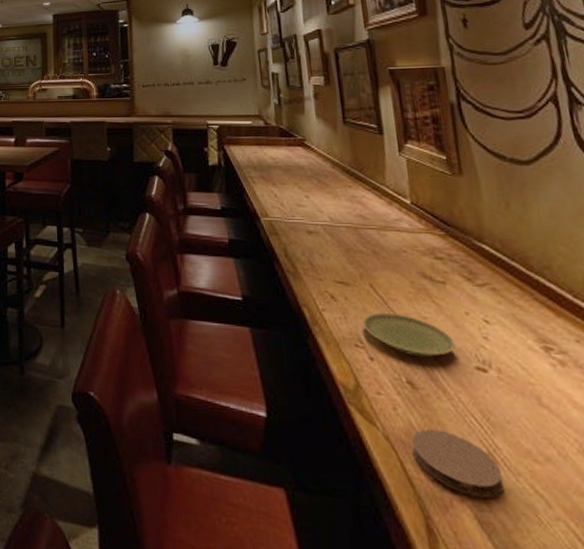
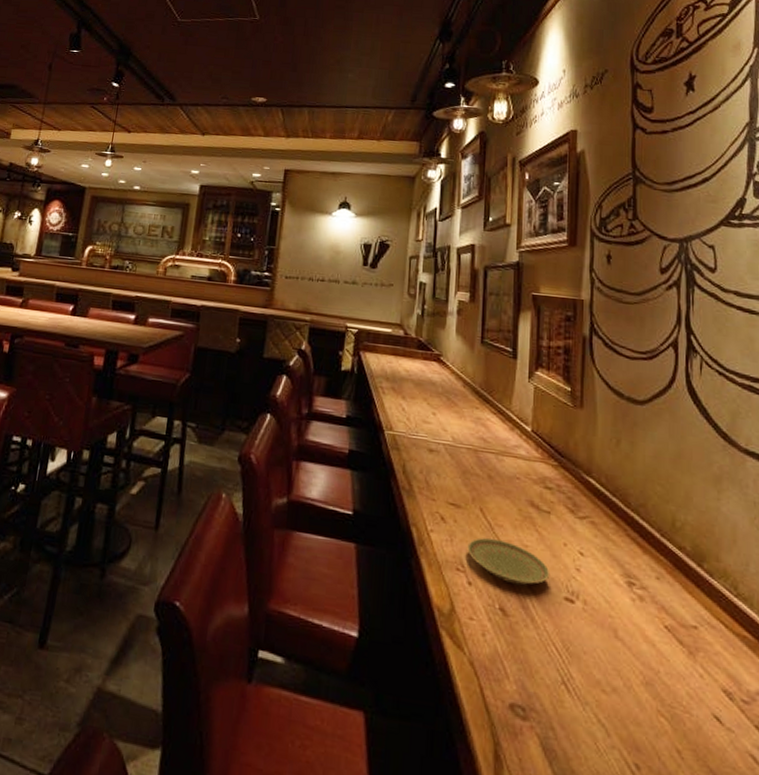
coaster: present [412,428,504,499] -> none [494,656,571,727]

